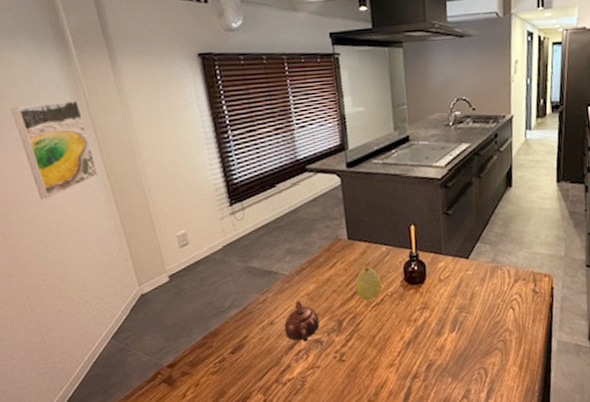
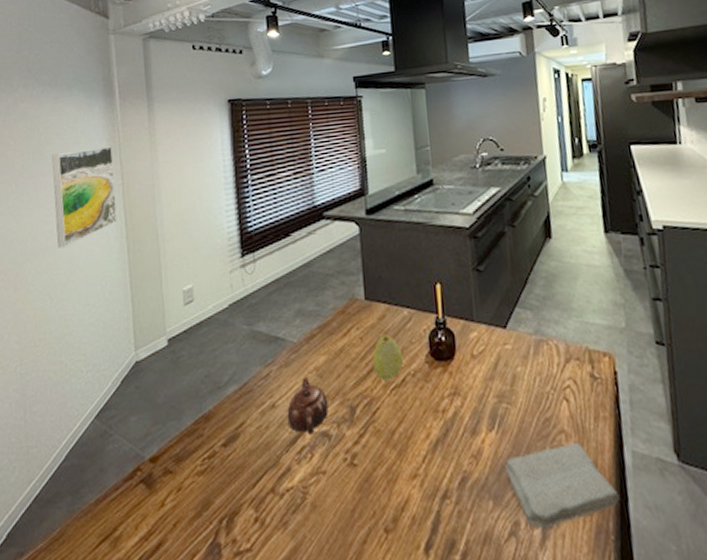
washcloth: none [462,336,545,393] -> present [505,442,620,529]

